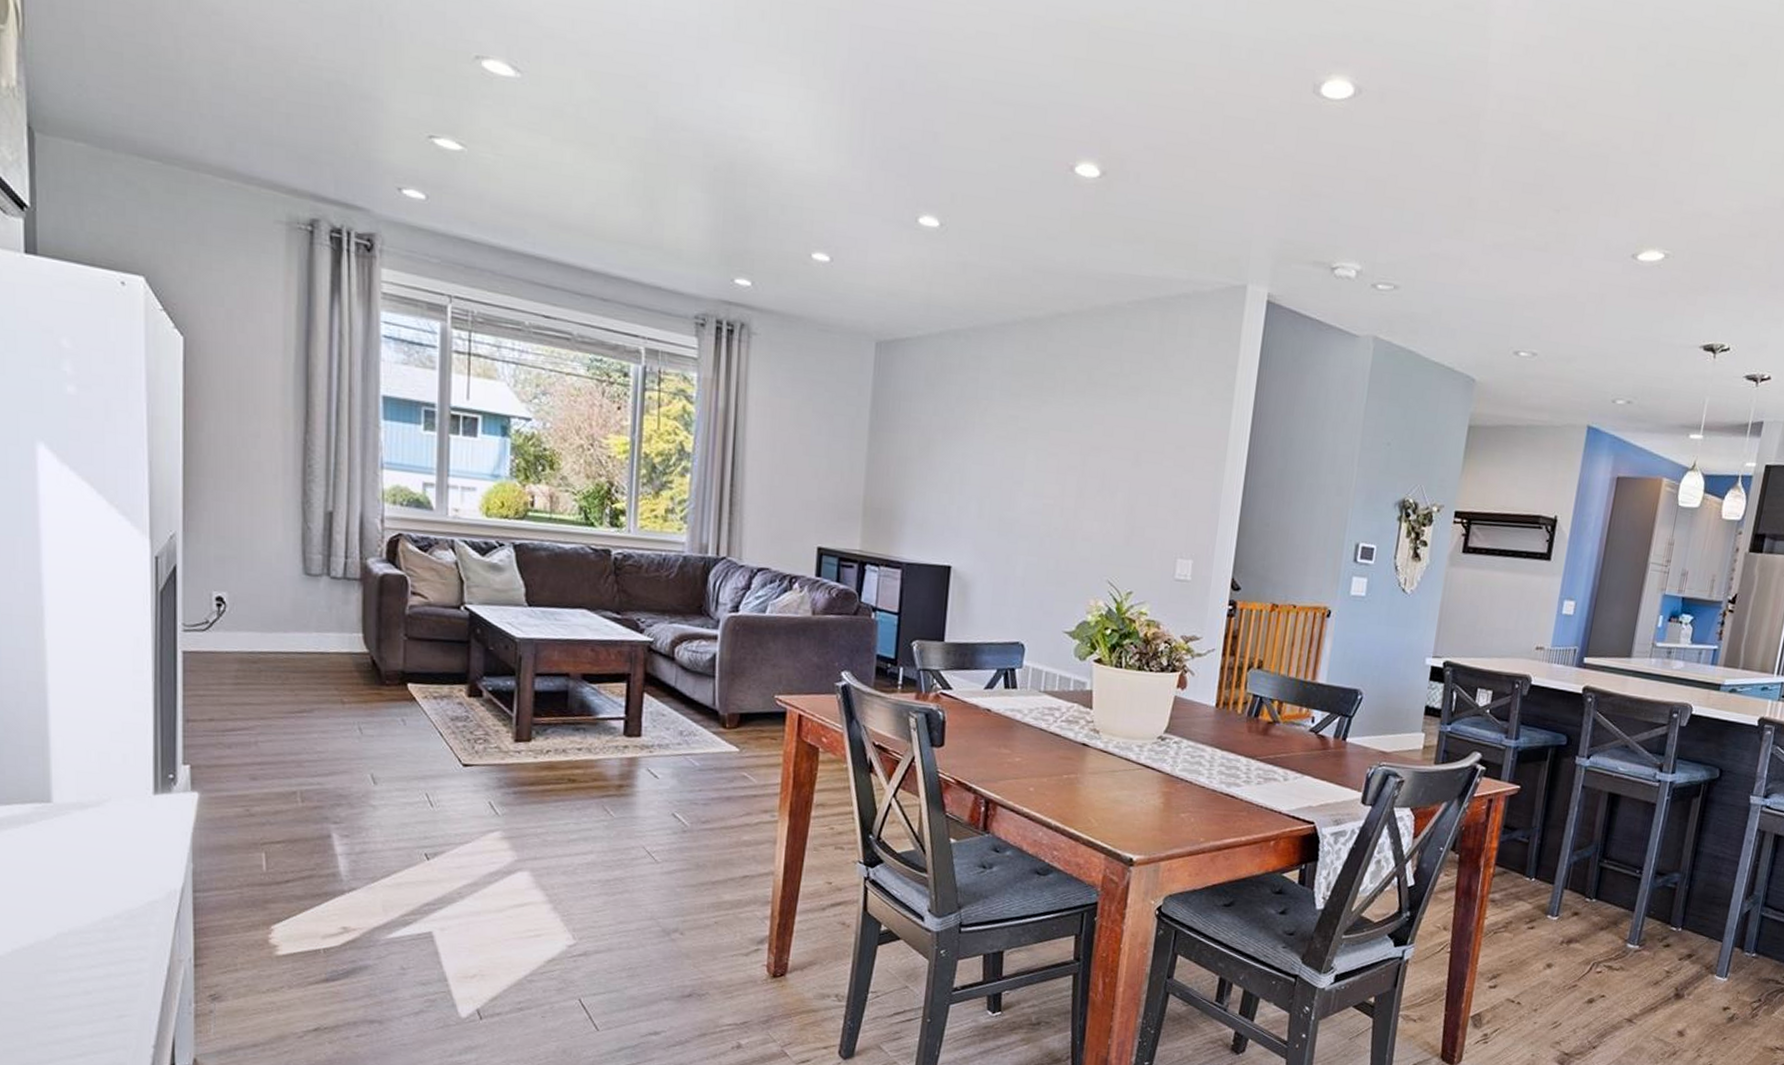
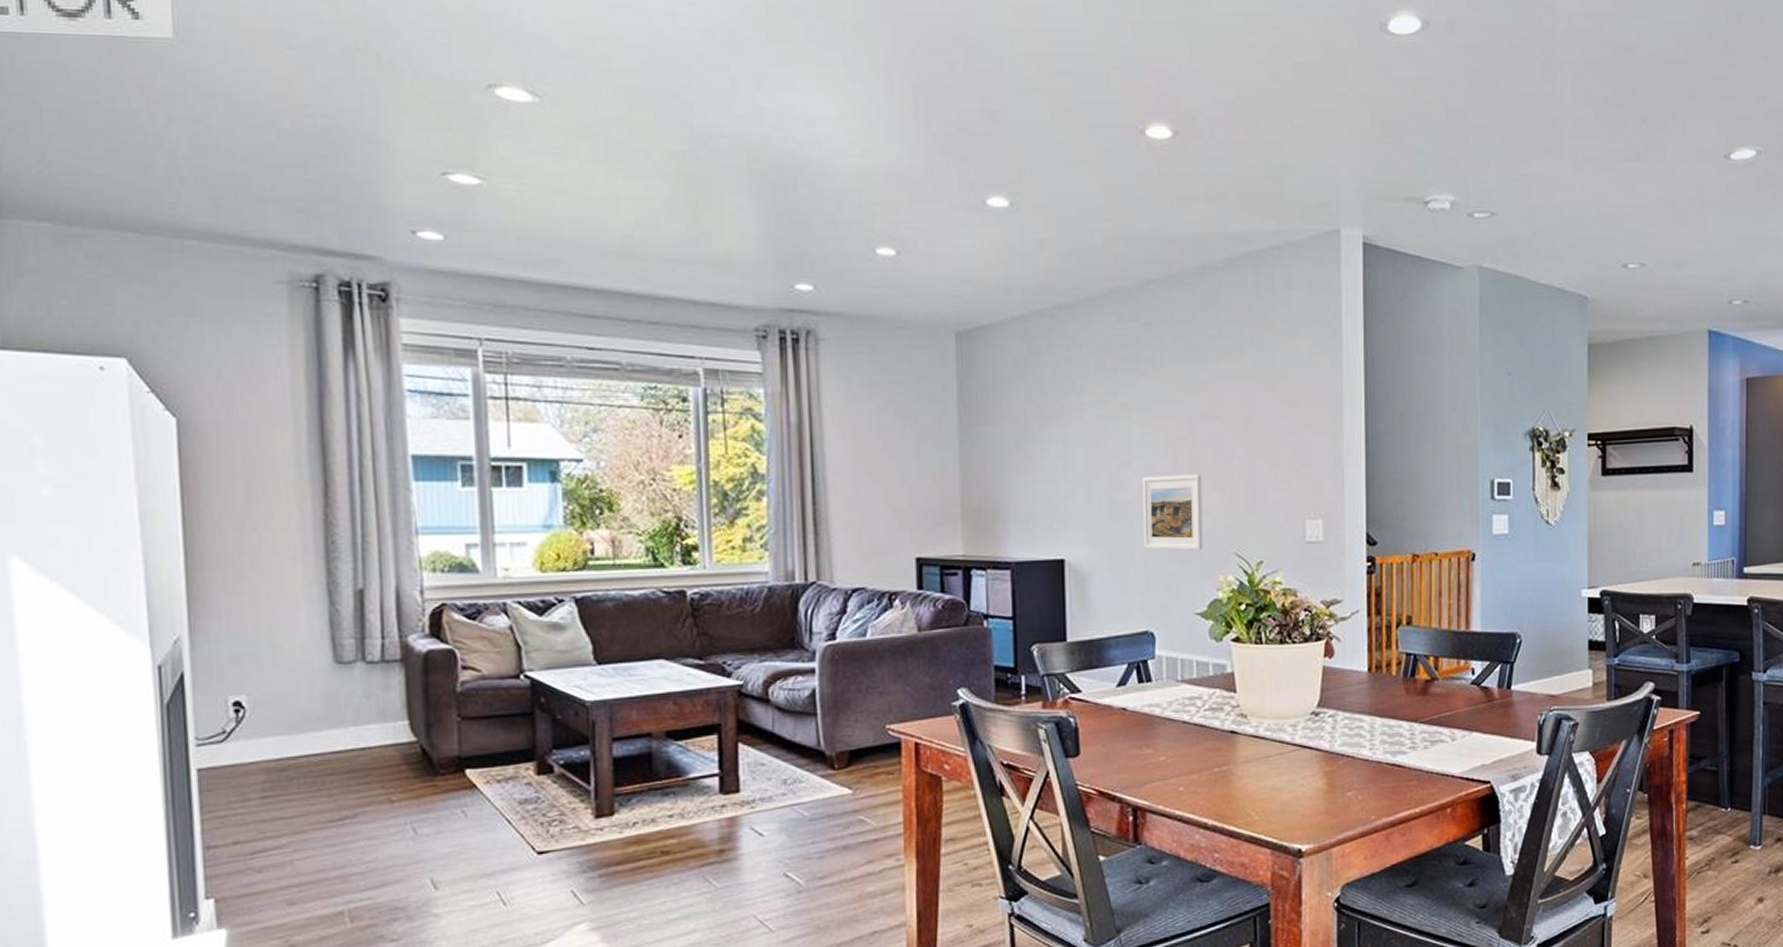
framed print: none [1025,499,1086,575] -> present [1142,474,1204,551]

